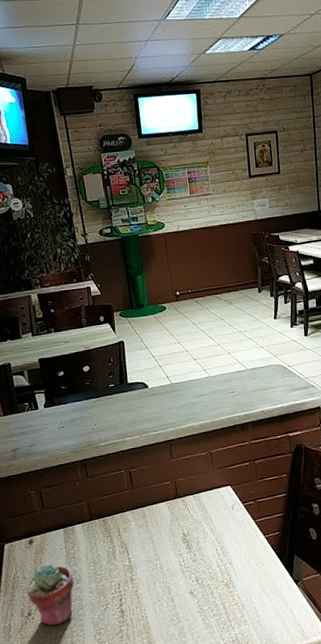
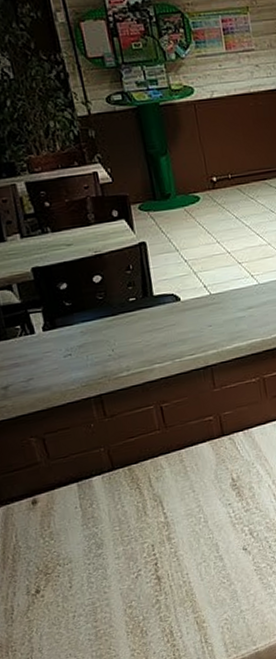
potted succulent: present [26,564,74,626] -> none [31,528,95,604]

